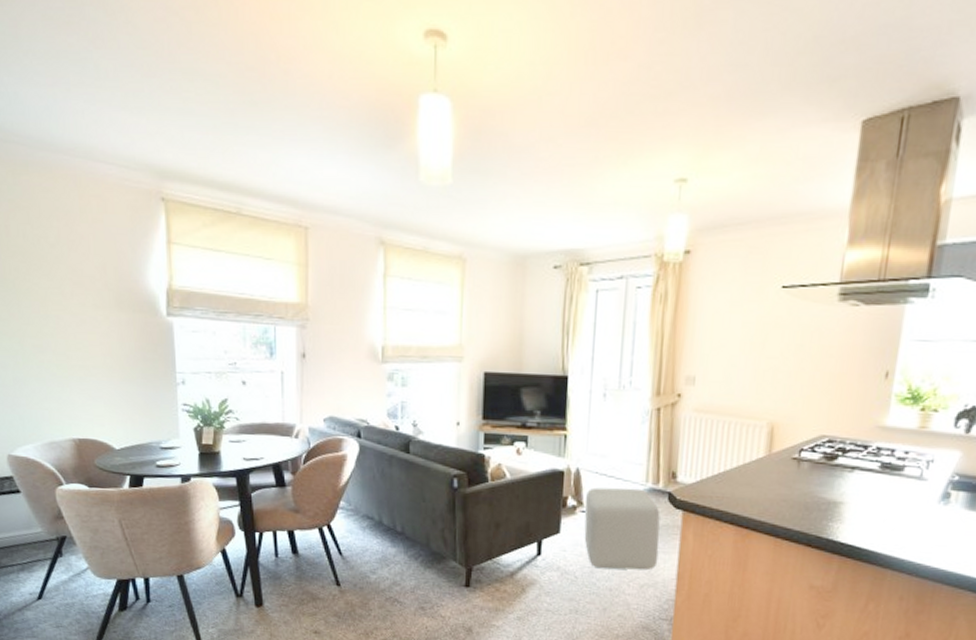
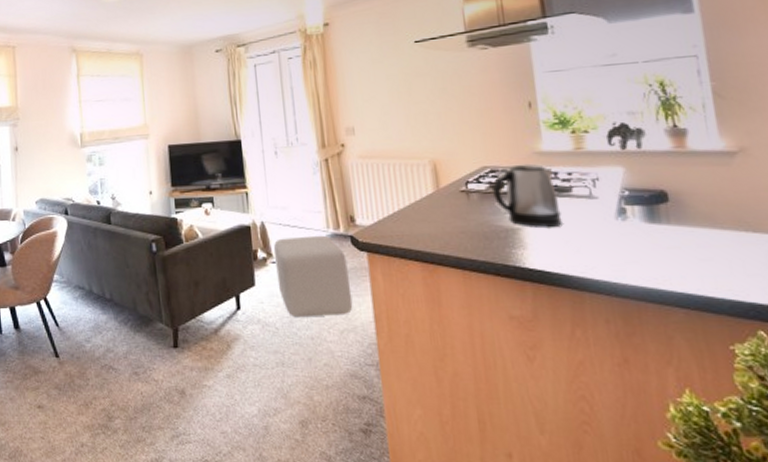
kettle: none [824,437,890,504] -> present [492,163,563,228]

